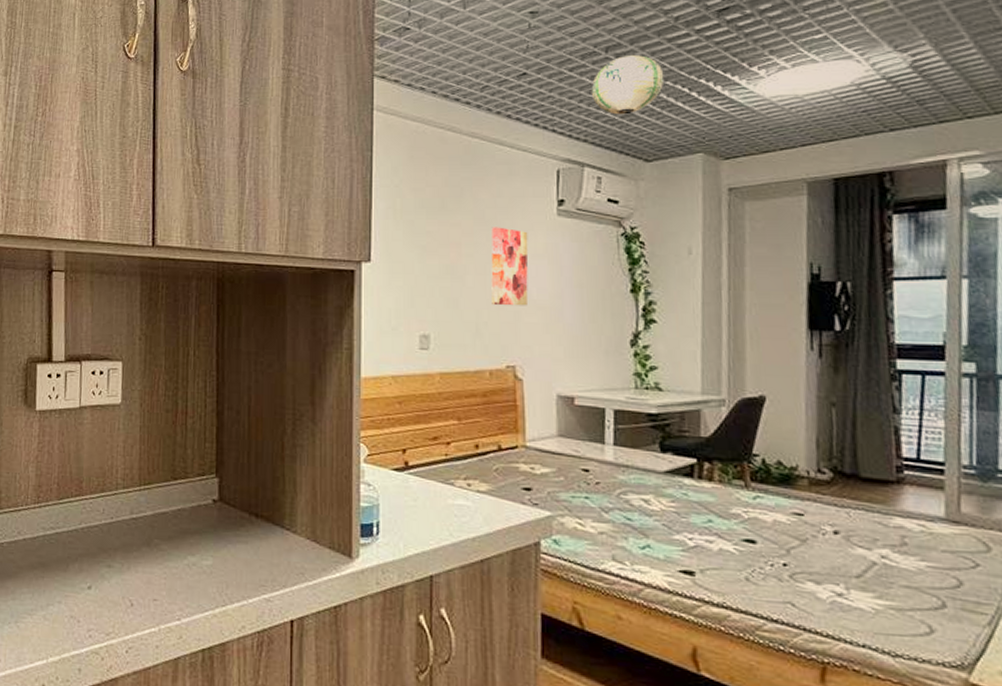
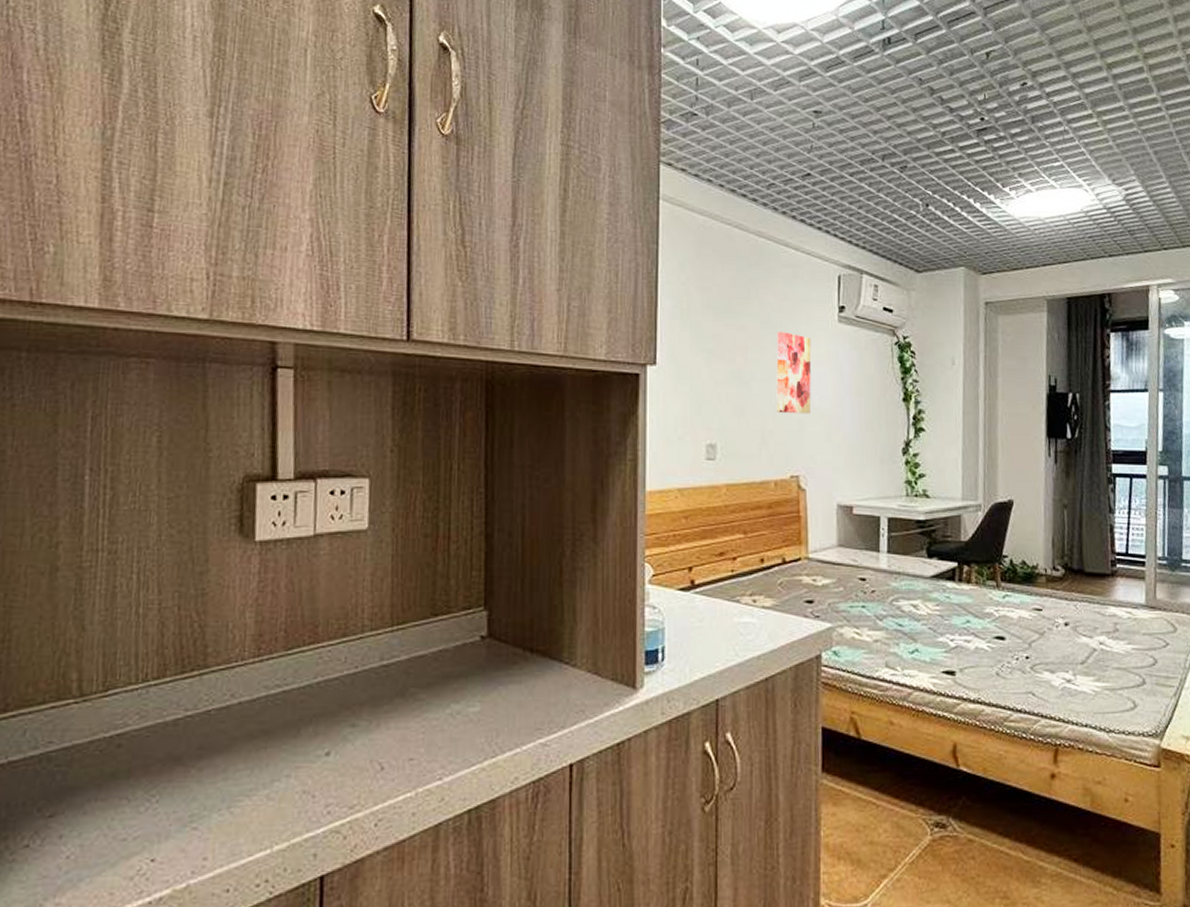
paper lantern: present [591,54,664,115] -> none [869,165,933,225]

